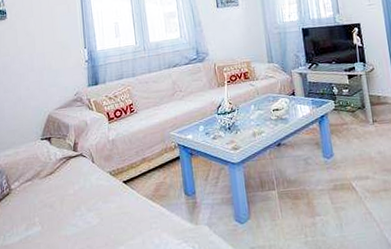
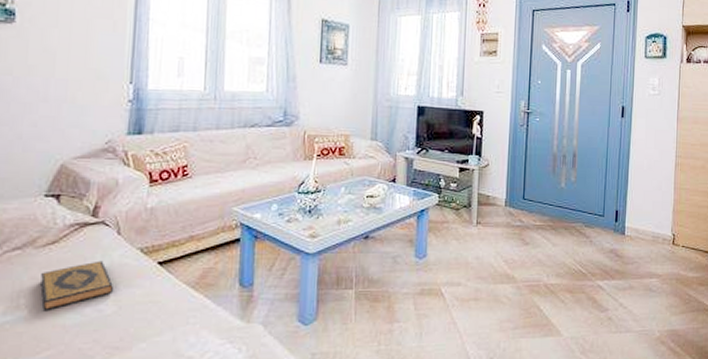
hardback book: none [46,184,95,226] -> present [40,260,113,312]

